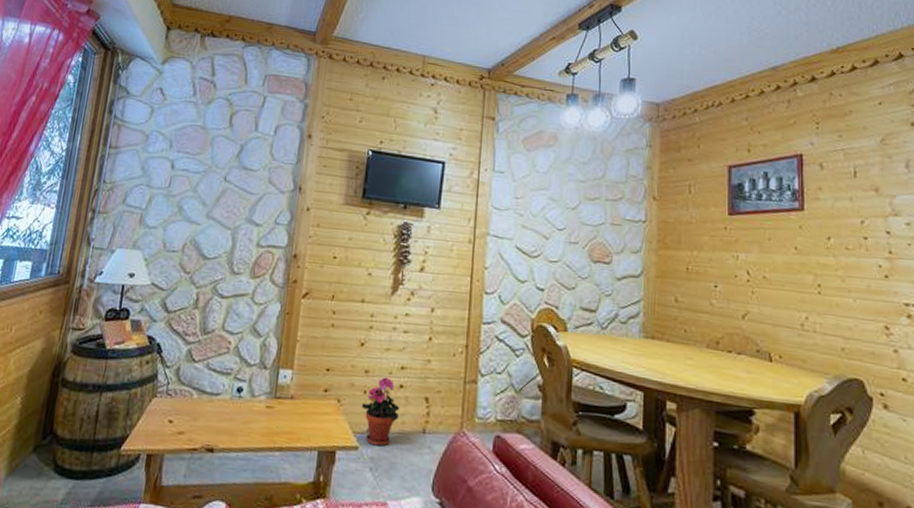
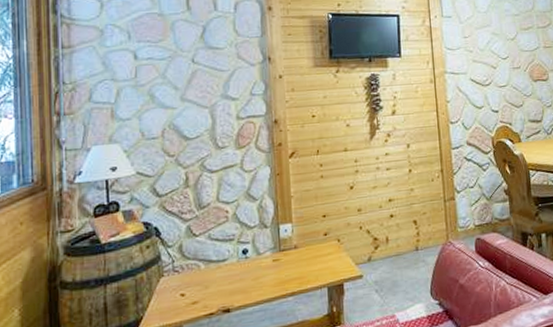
potted plant: present [361,377,400,447] -> none [359,211,394,271]

